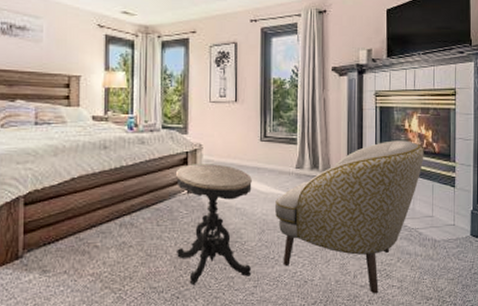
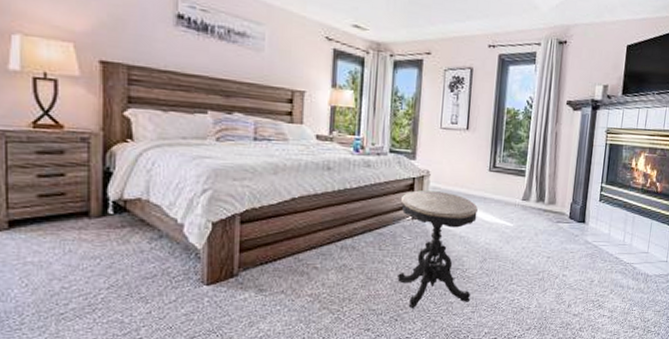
armchair: present [275,140,424,294] -> none [498,178,647,322]

